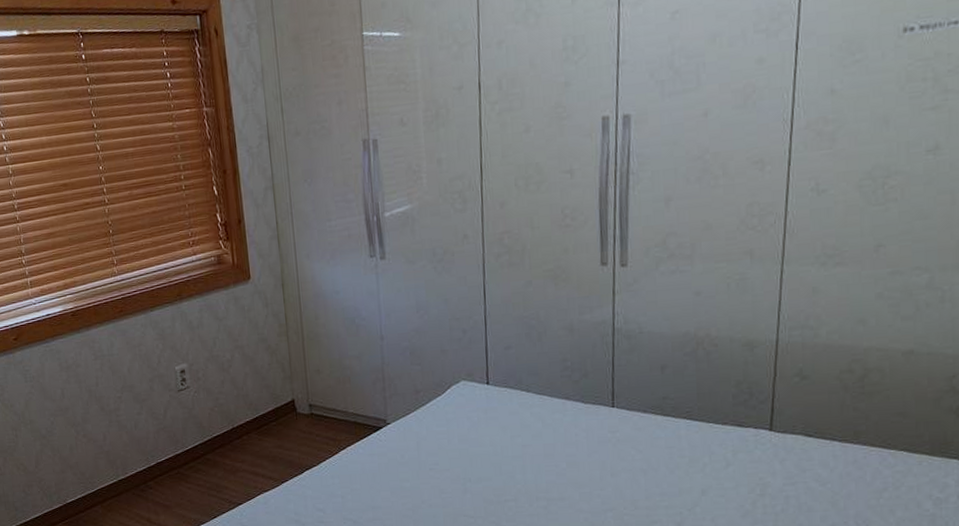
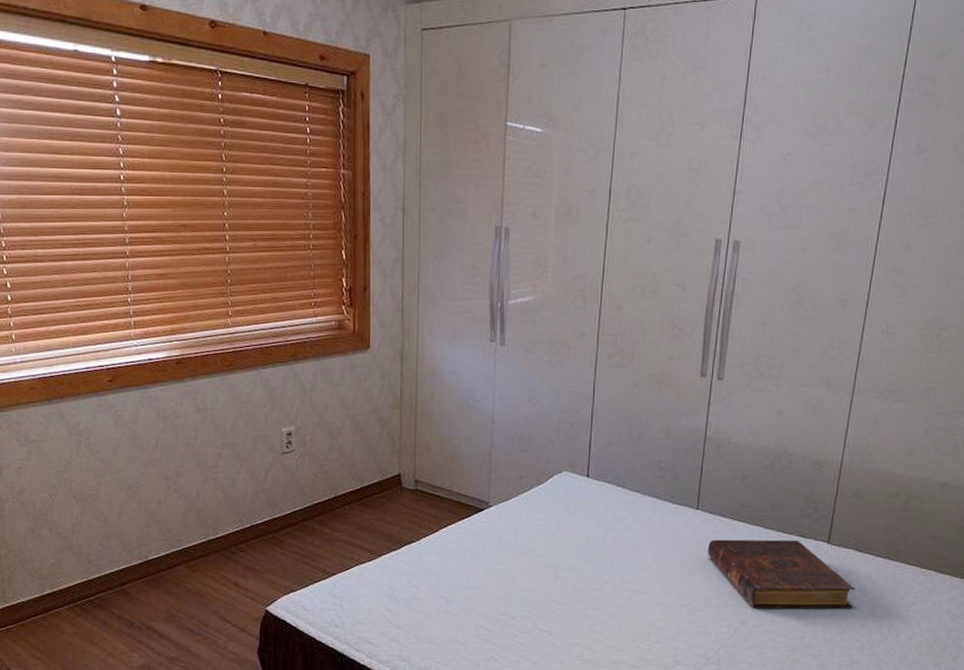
book: none [628,430,809,508] -> present [707,539,855,609]

